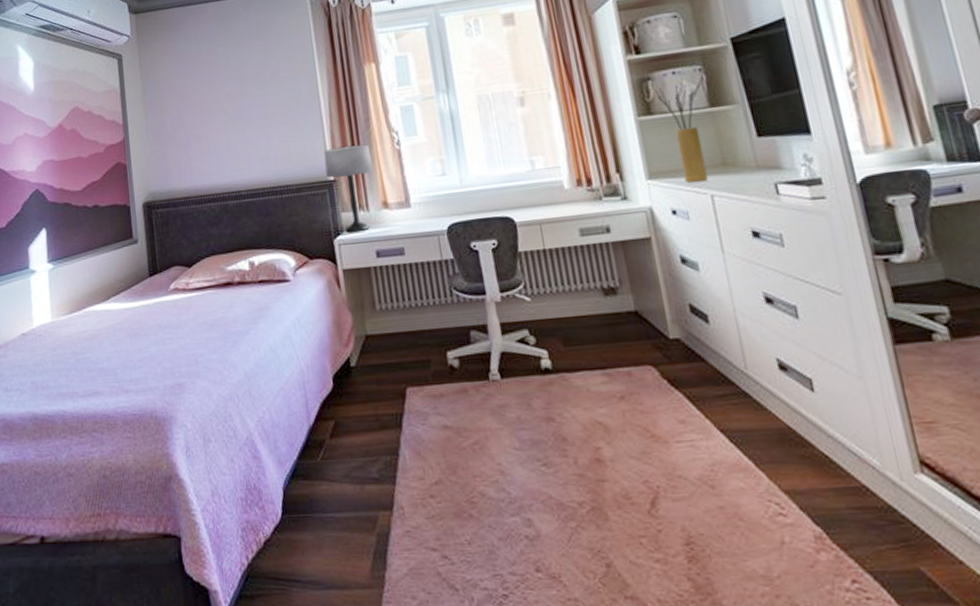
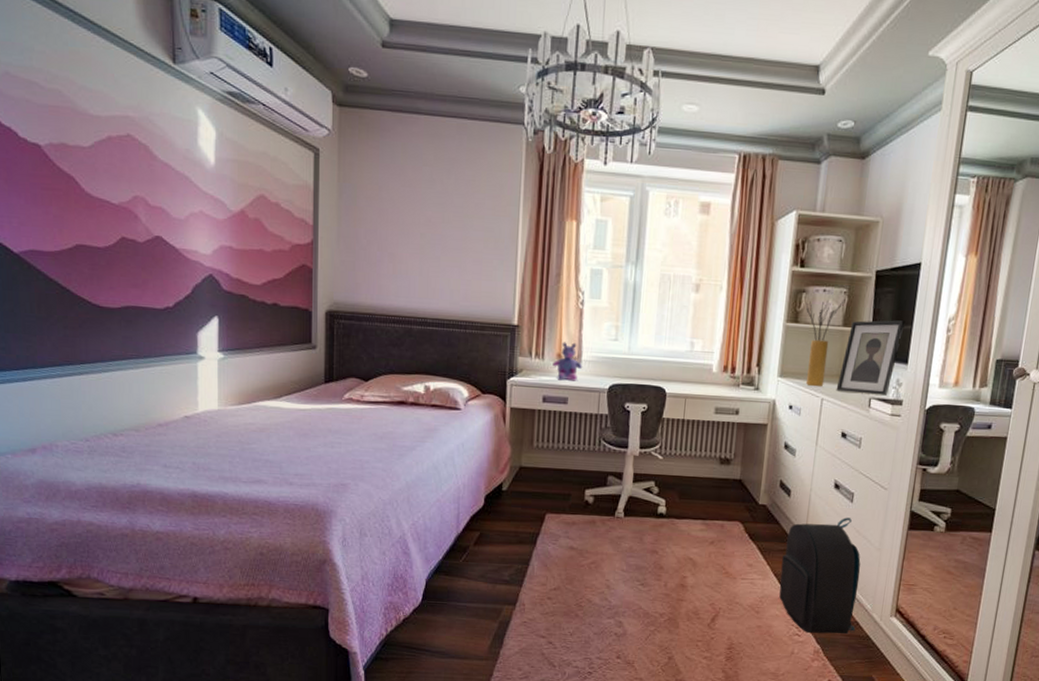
table lamp: present [323,144,374,233] -> none [511,295,556,377]
toy: none [379,186,414,230] -> present [552,342,583,381]
picture frame: none [720,85,798,183] -> present [836,320,905,396]
backpack: none [720,339,868,510] -> present [779,518,861,634]

